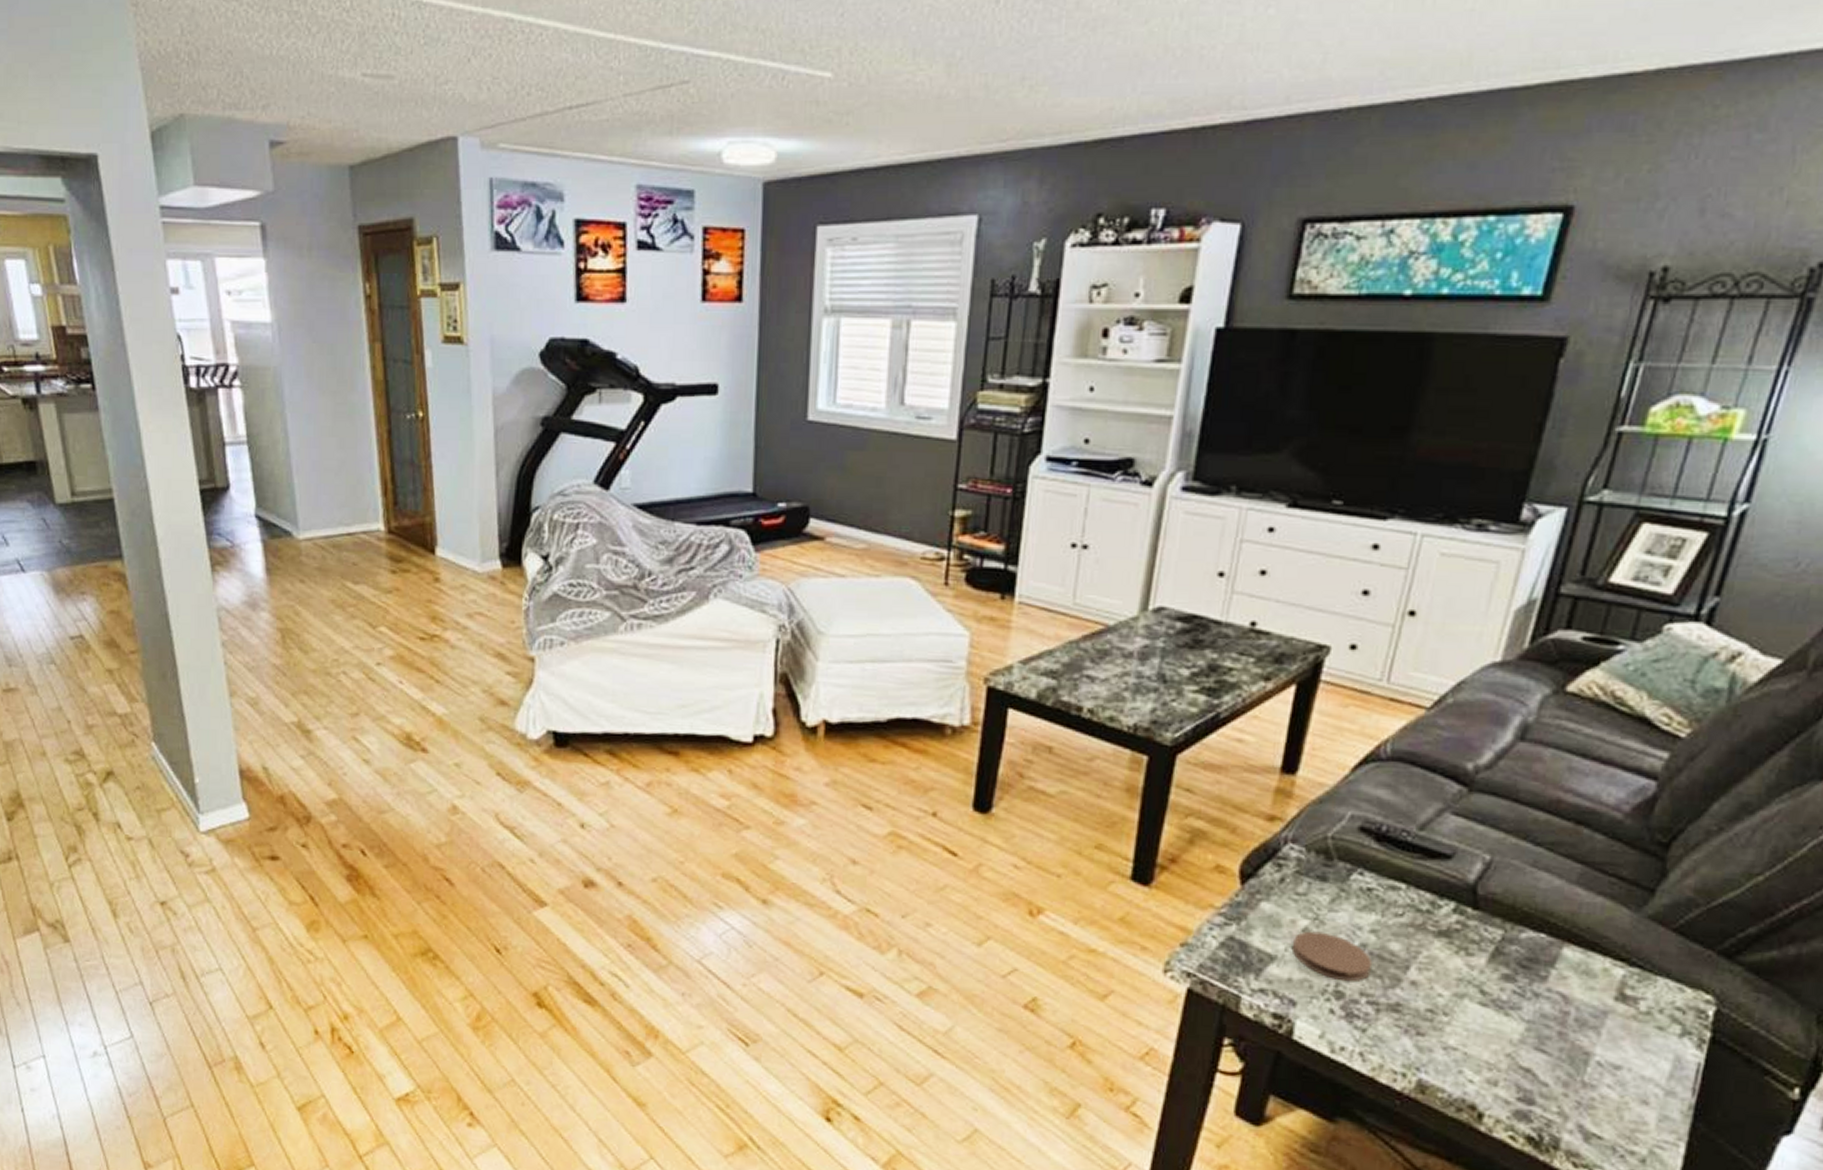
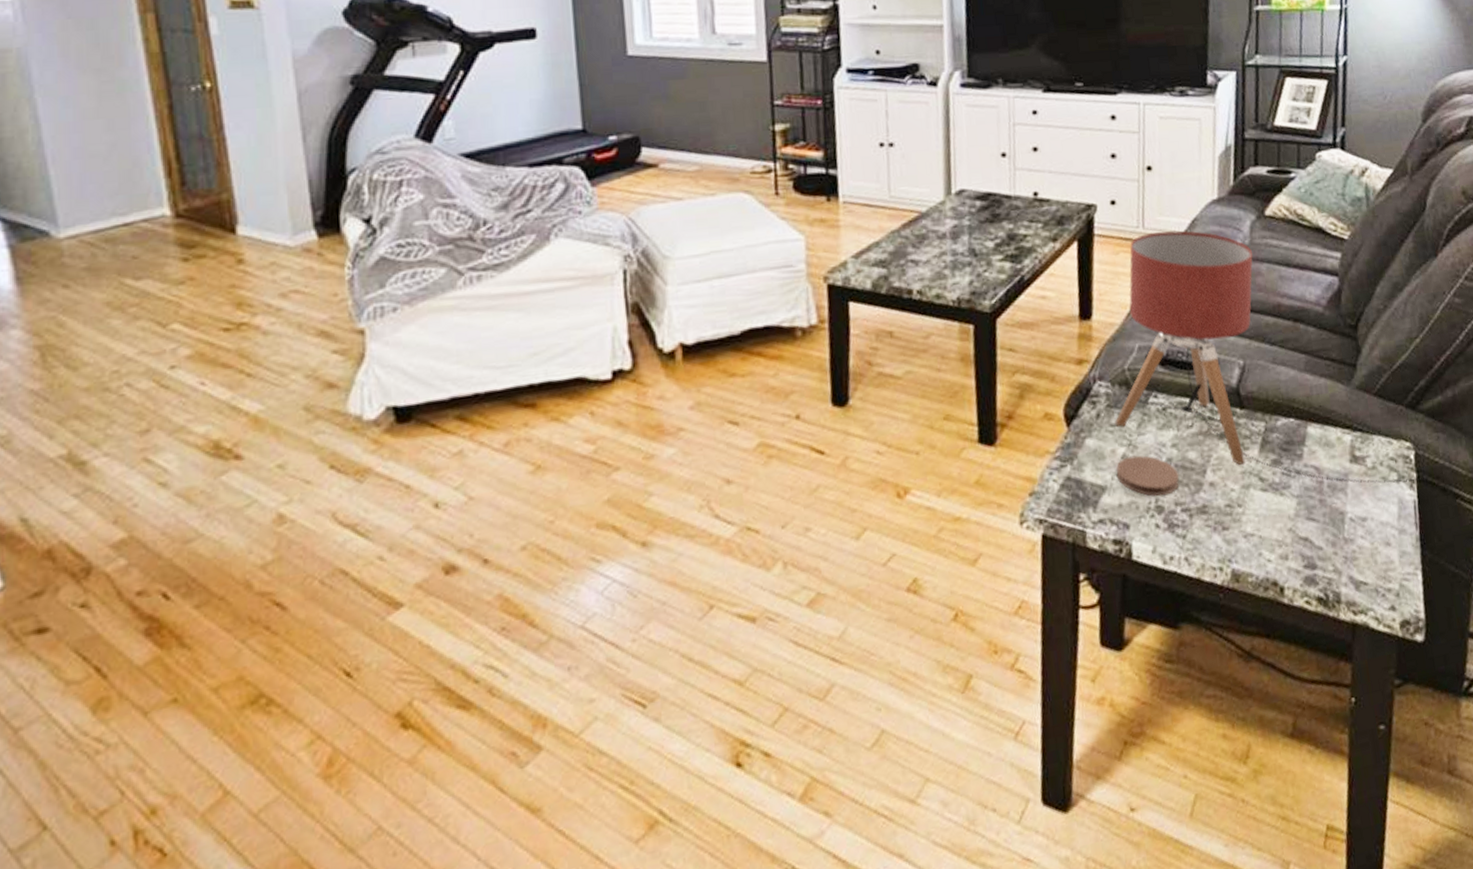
table lamp: none [1302,689,1727,1044] -> present [1115,230,1428,483]

